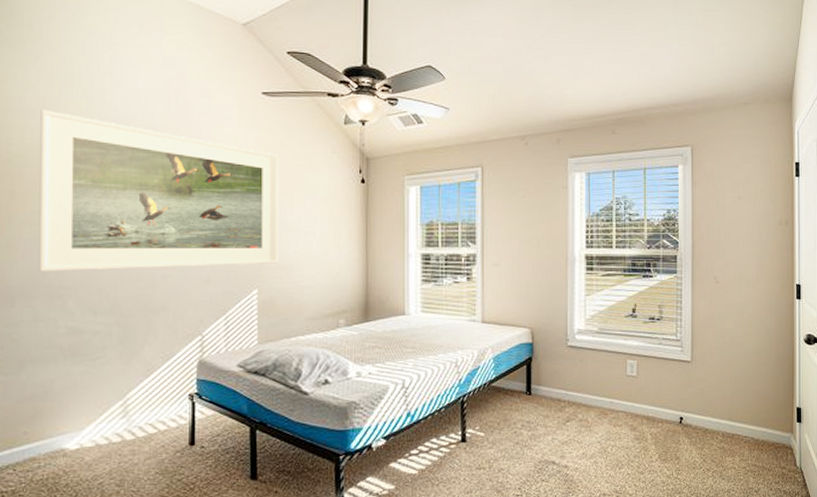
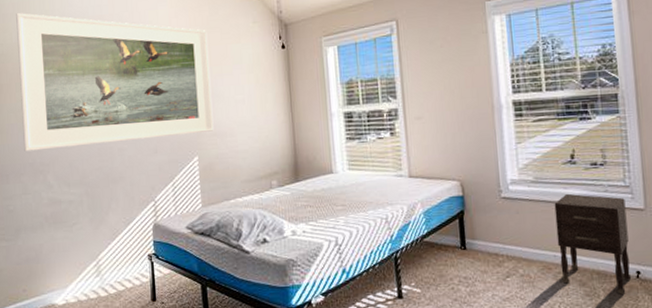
nightstand: none [615,344,676,438] -> present [554,193,632,295]

